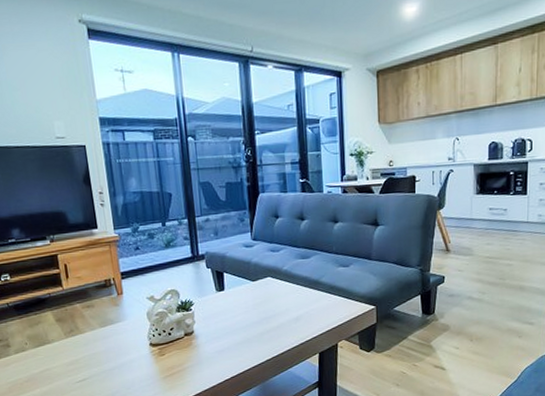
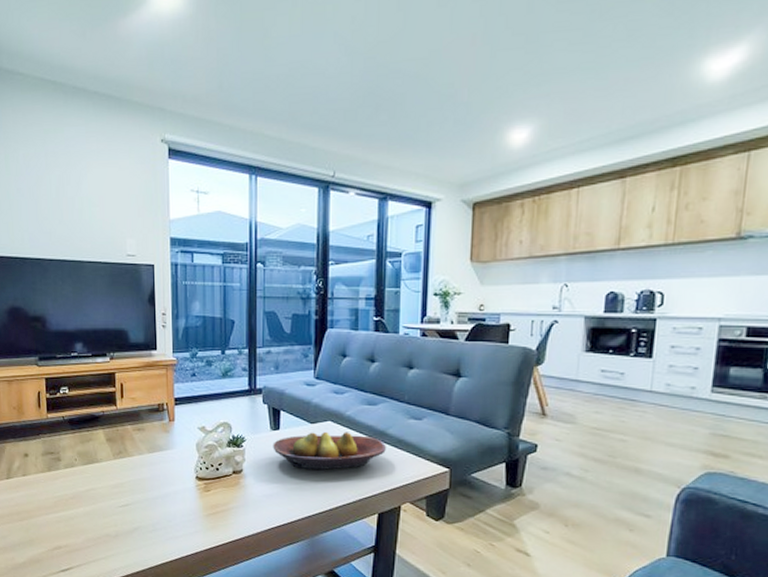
fruit bowl: none [219,285,321,323] -> present [273,431,386,471]

